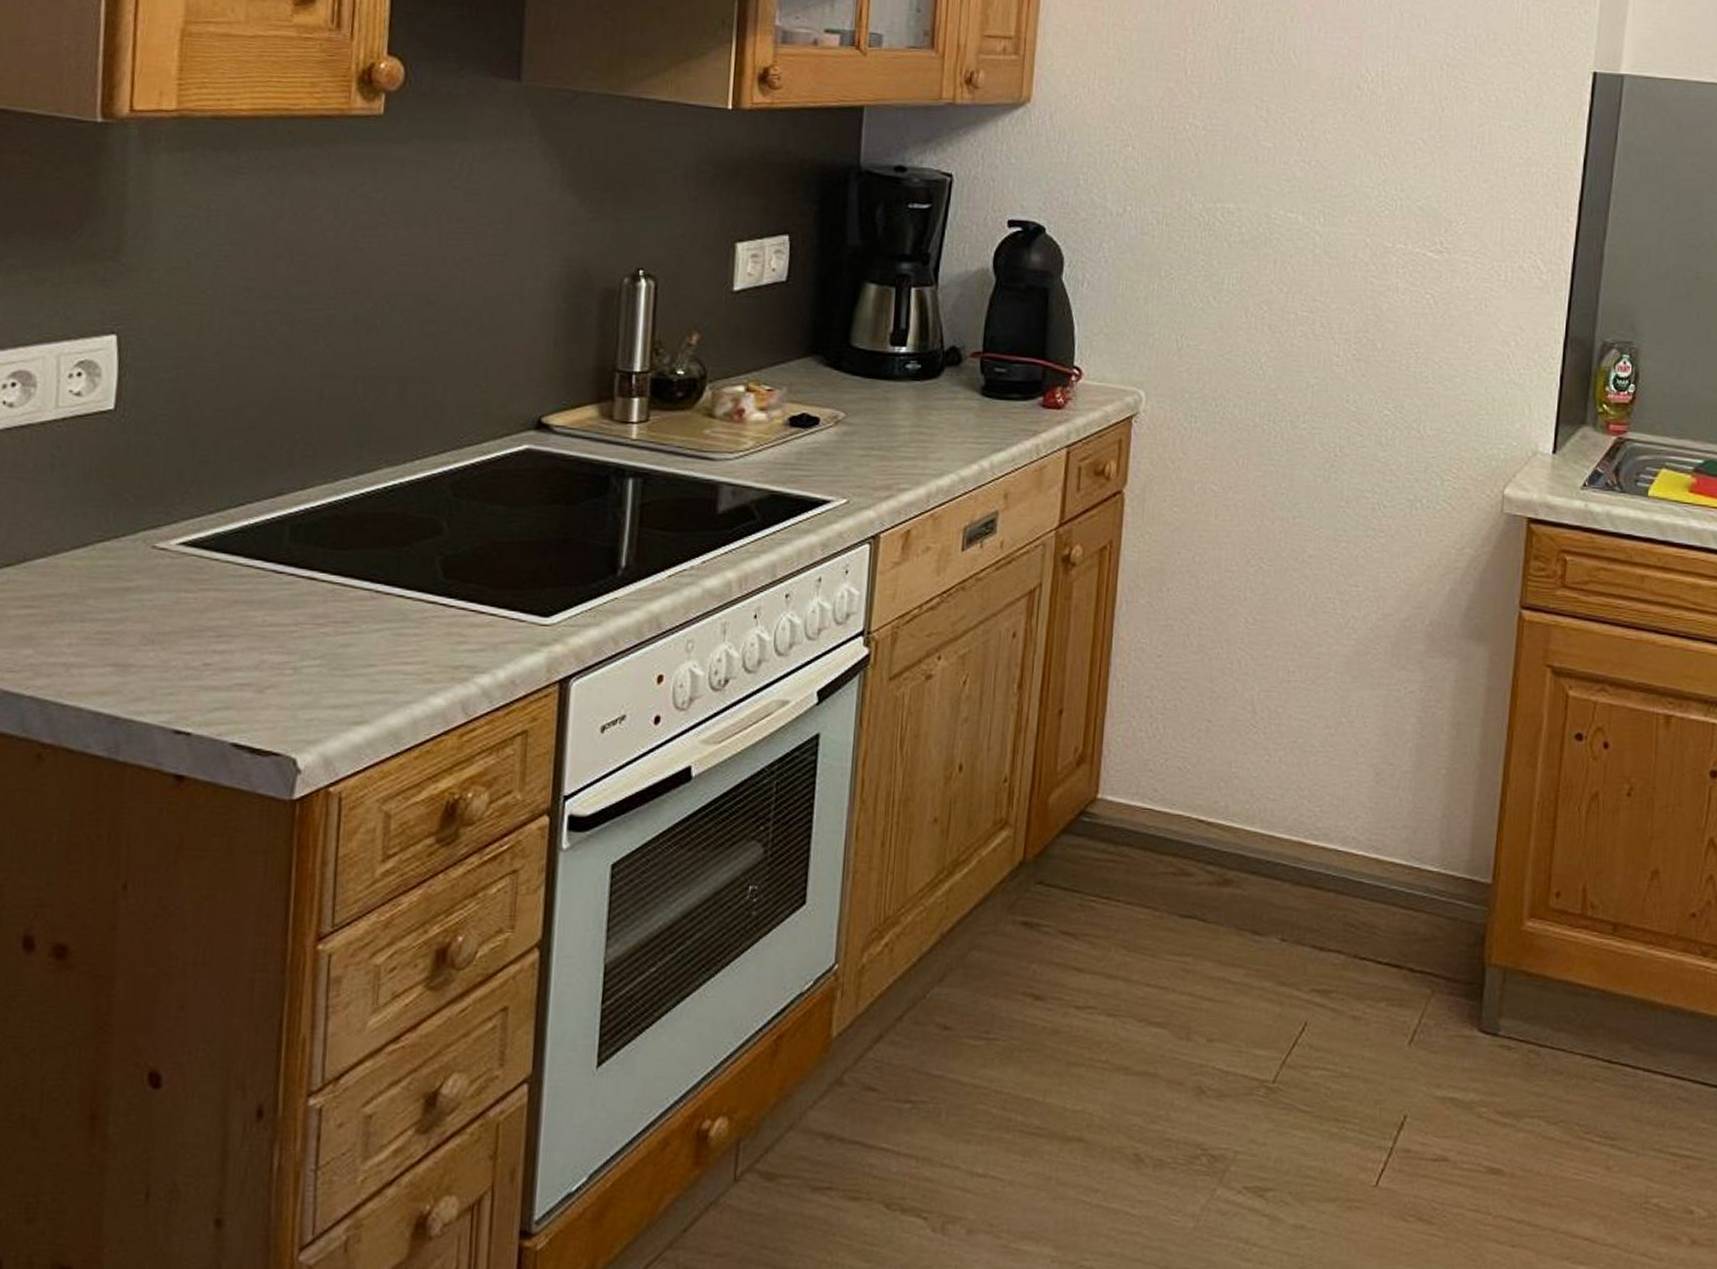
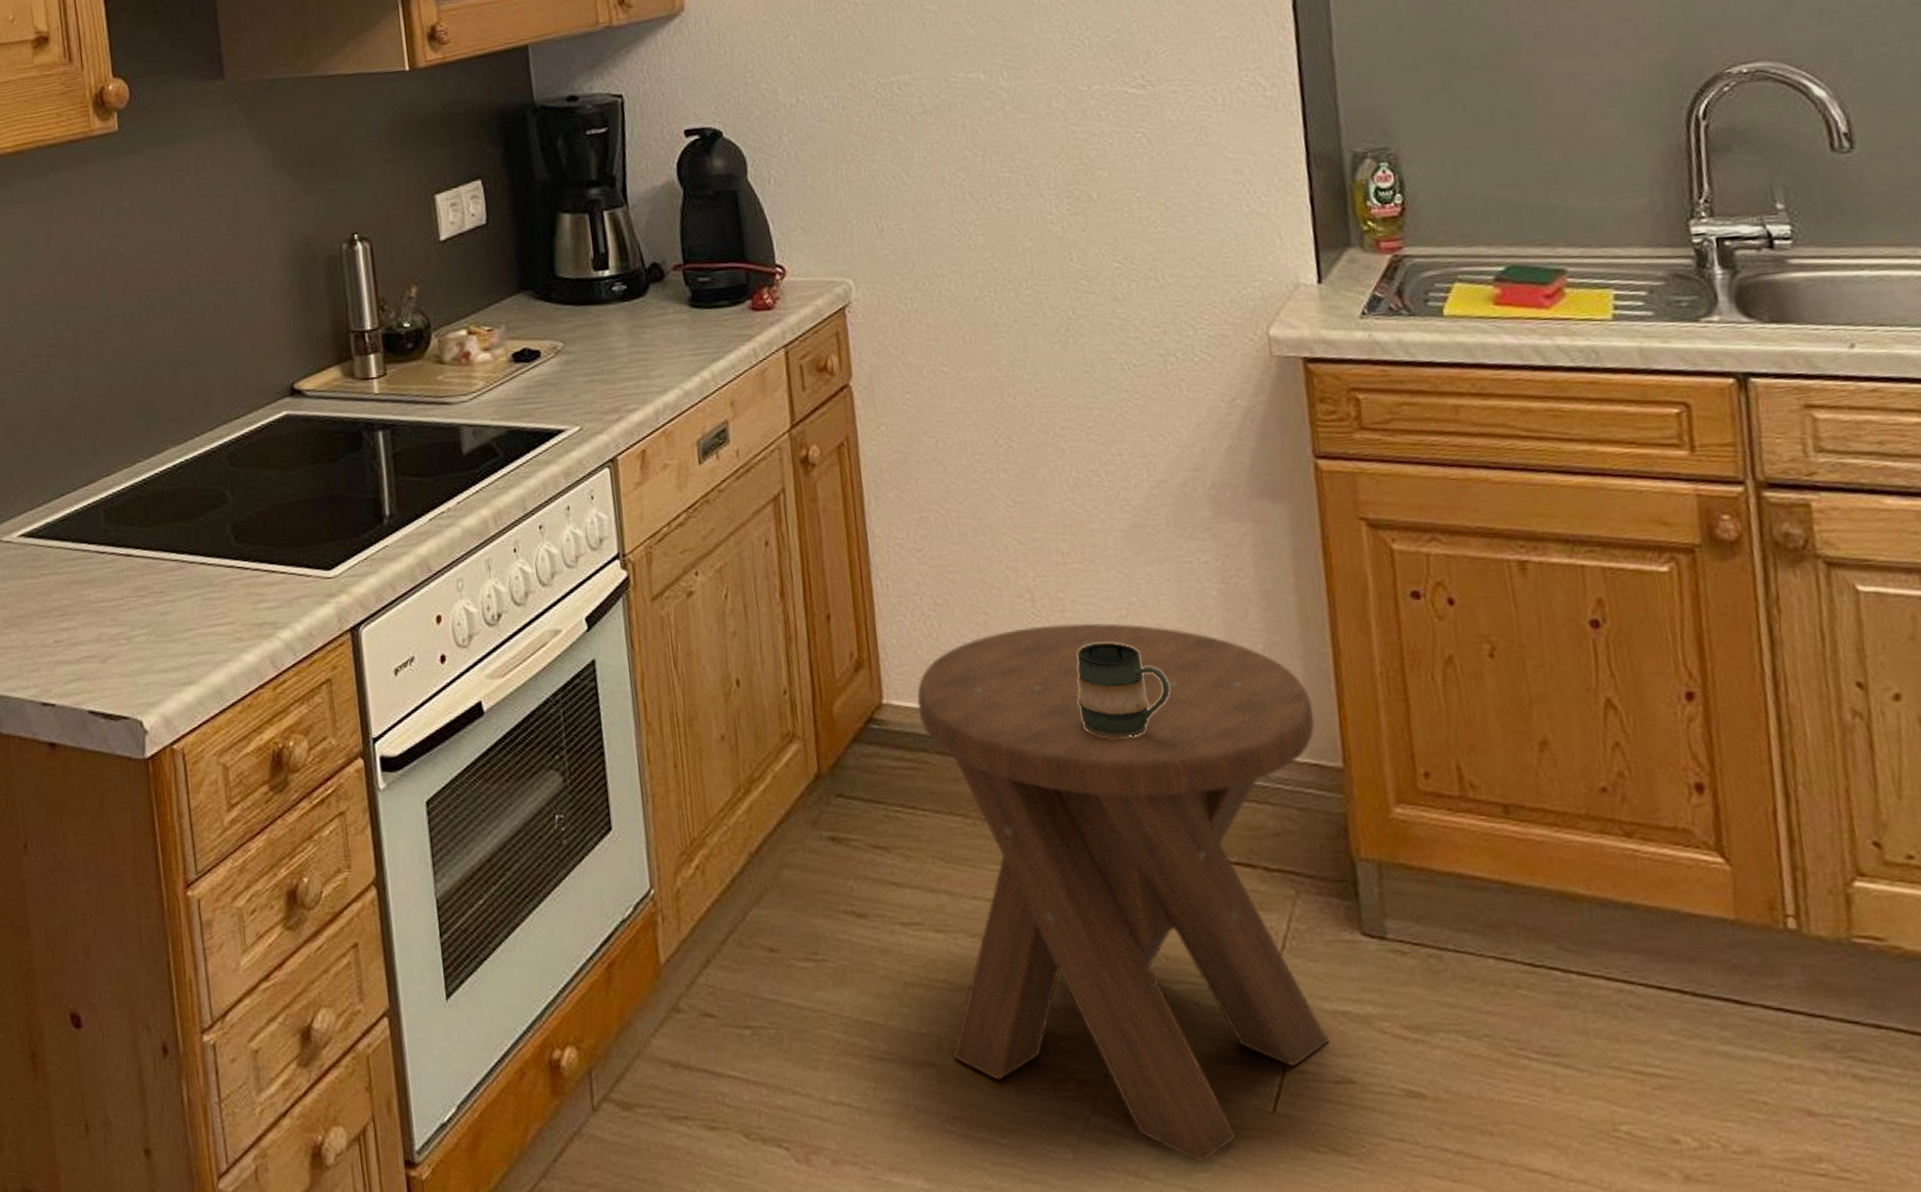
music stool: none [1101,736,1477,1230] -> present [917,623,1329,1162]
mug: none [1277,757,1359,846] -> present [1077,643,1170,739]

